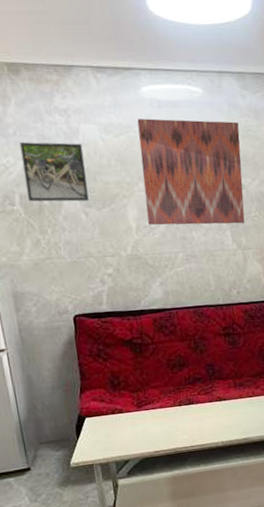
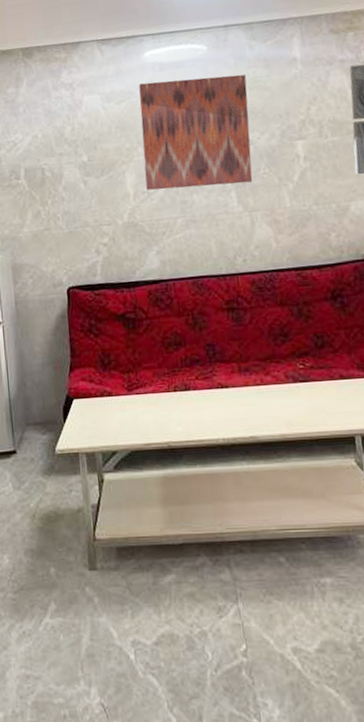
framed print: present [19,141,89,202] -> none [28,114,88,175]

